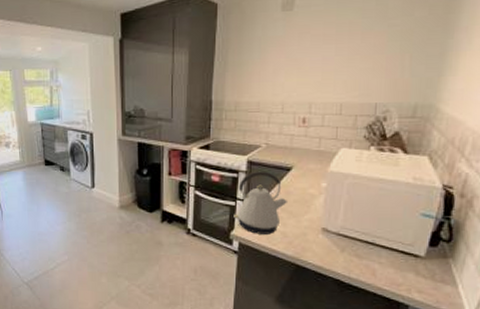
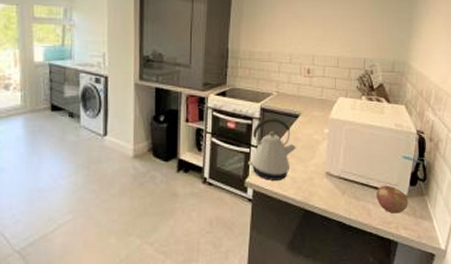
apple: none [383,244,426,276] -> present [376,185,408,214]

